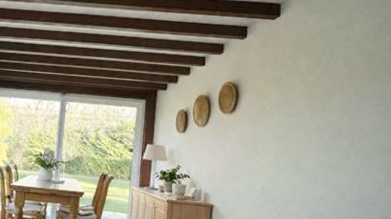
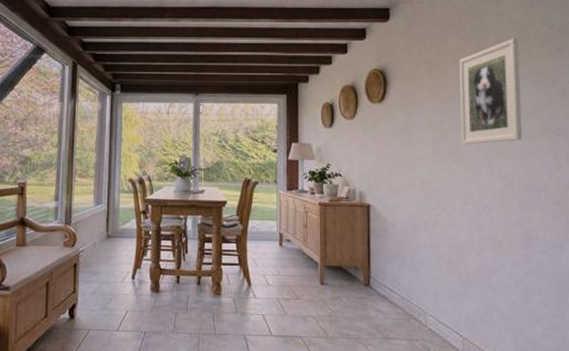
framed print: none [302,62,365,158] -> present [459,38,523,145]

